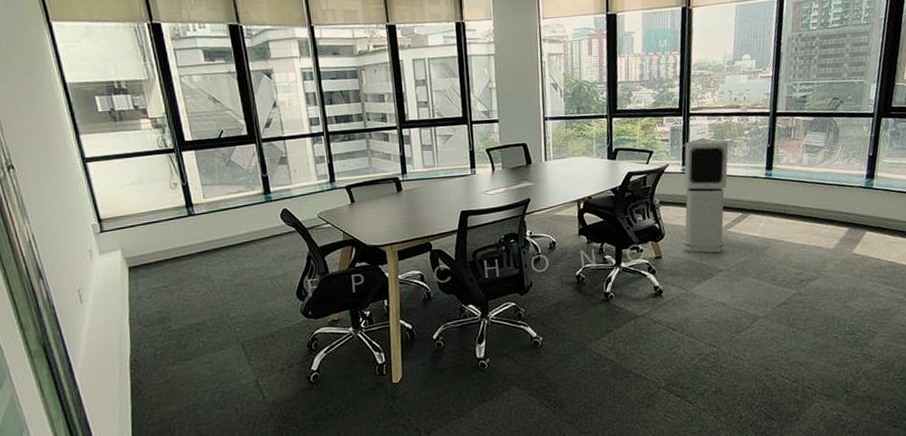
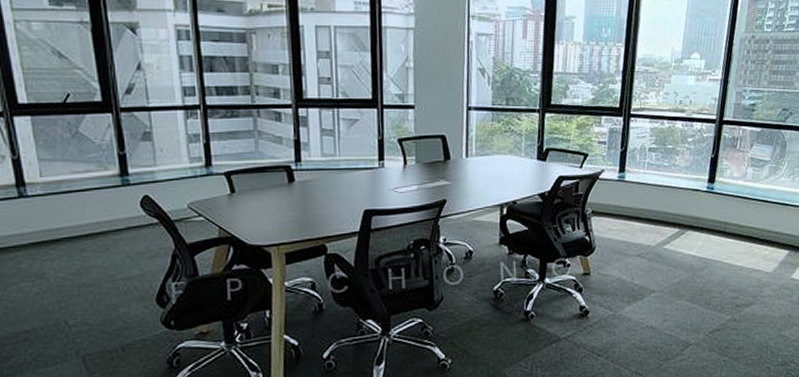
air purifier: present [682,138,729,253] -> none [614,143,671,272]

